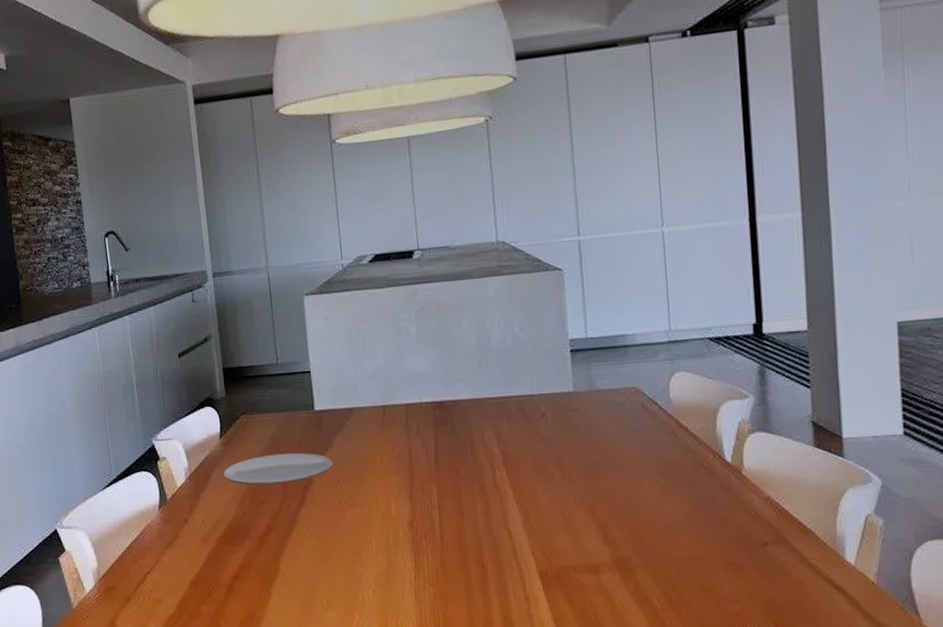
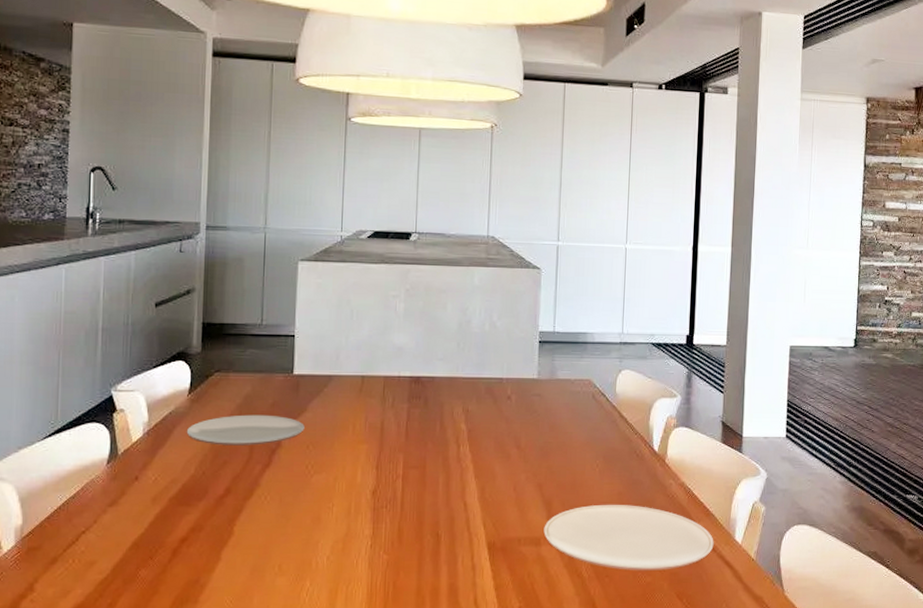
plate: none [601,524,818,599] -> present [543,504,714,571]

